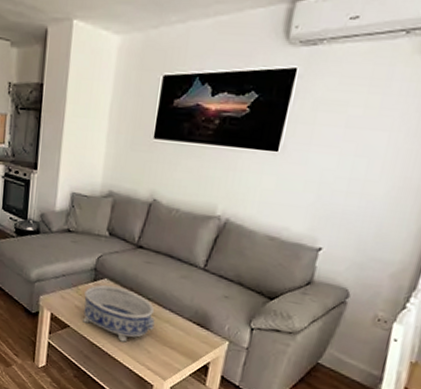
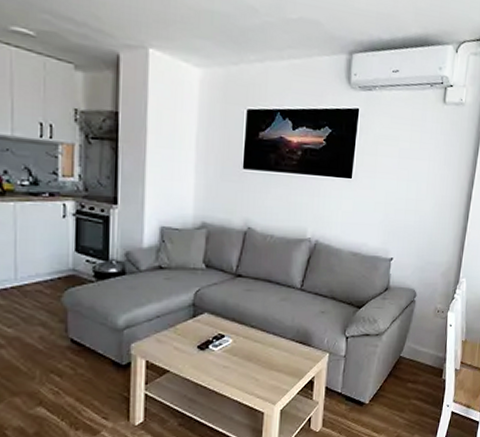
decorative bowl: present [83,284,155,342] -> none [184,319,260,376]

